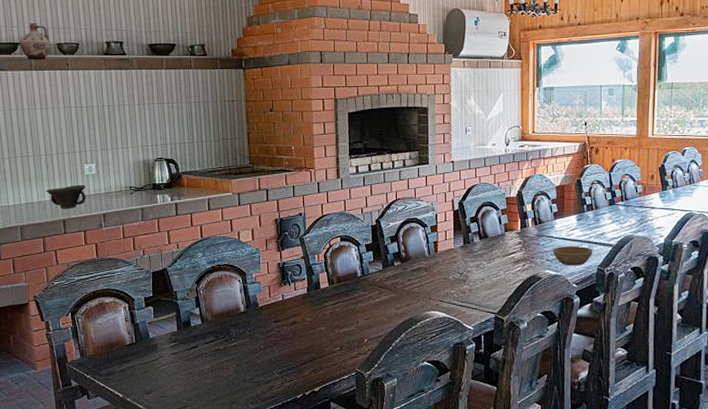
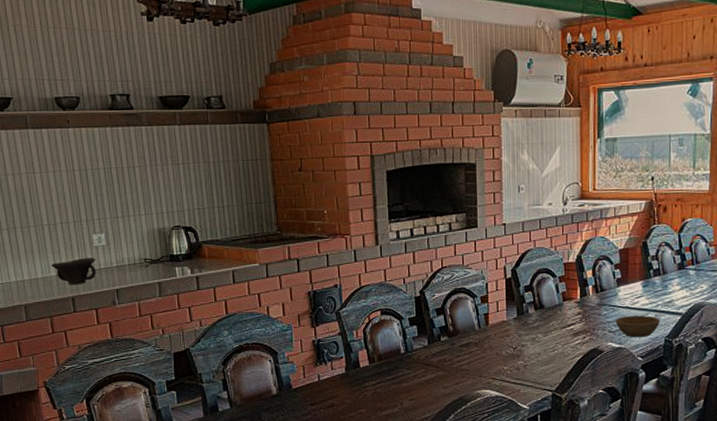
ceramic jug: present [20,23,51,61] -> none [13,75,48,118]

